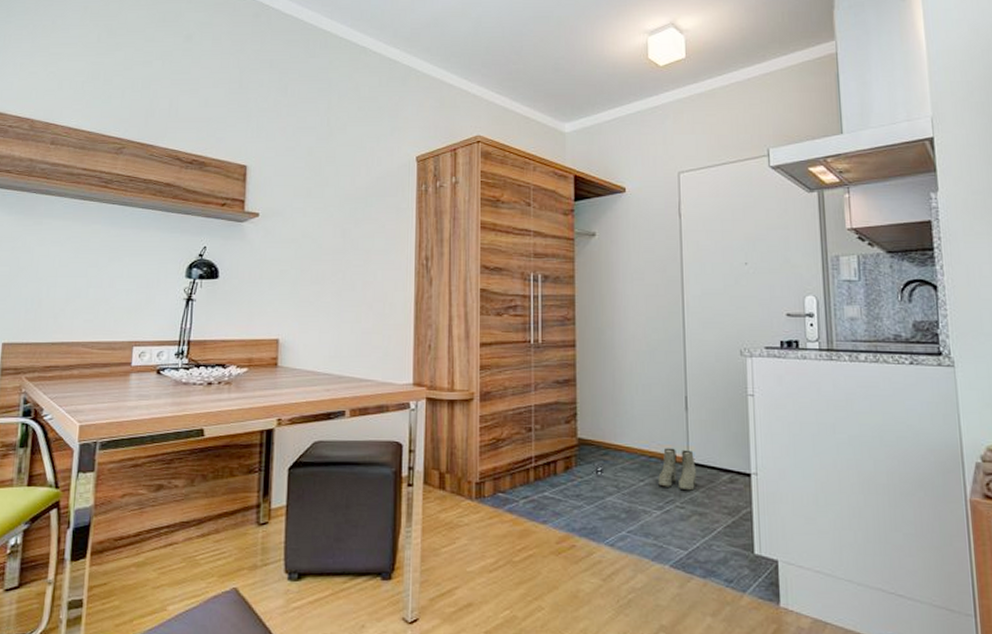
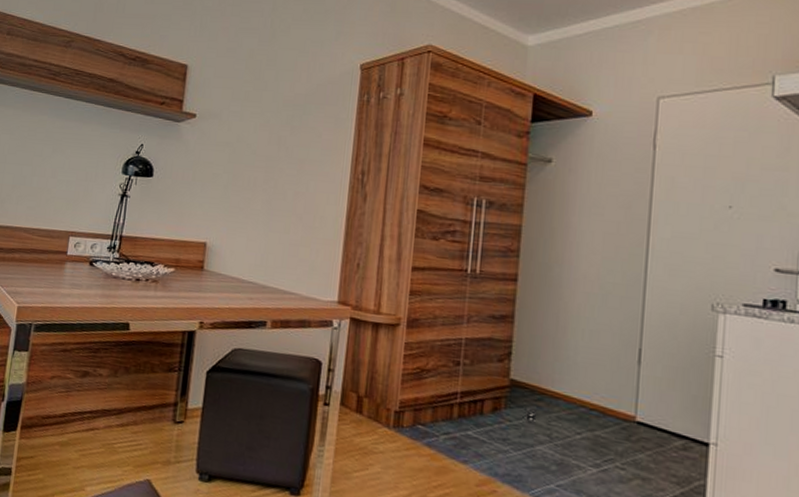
boots: present [658,447,696,491] -> none [597,401,644,453]

